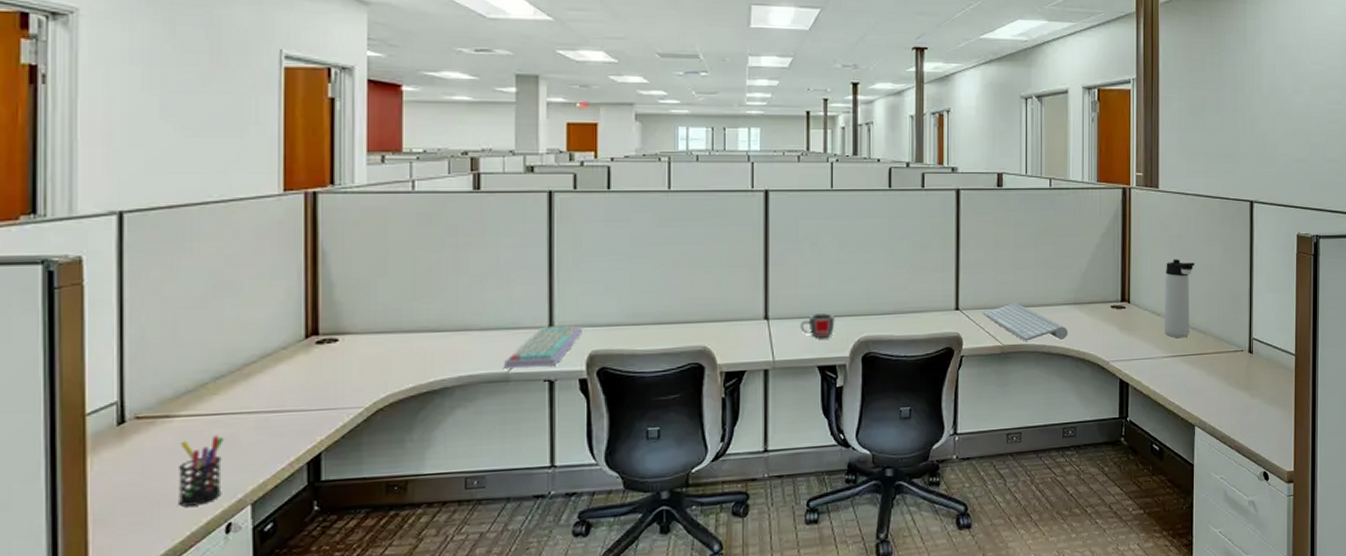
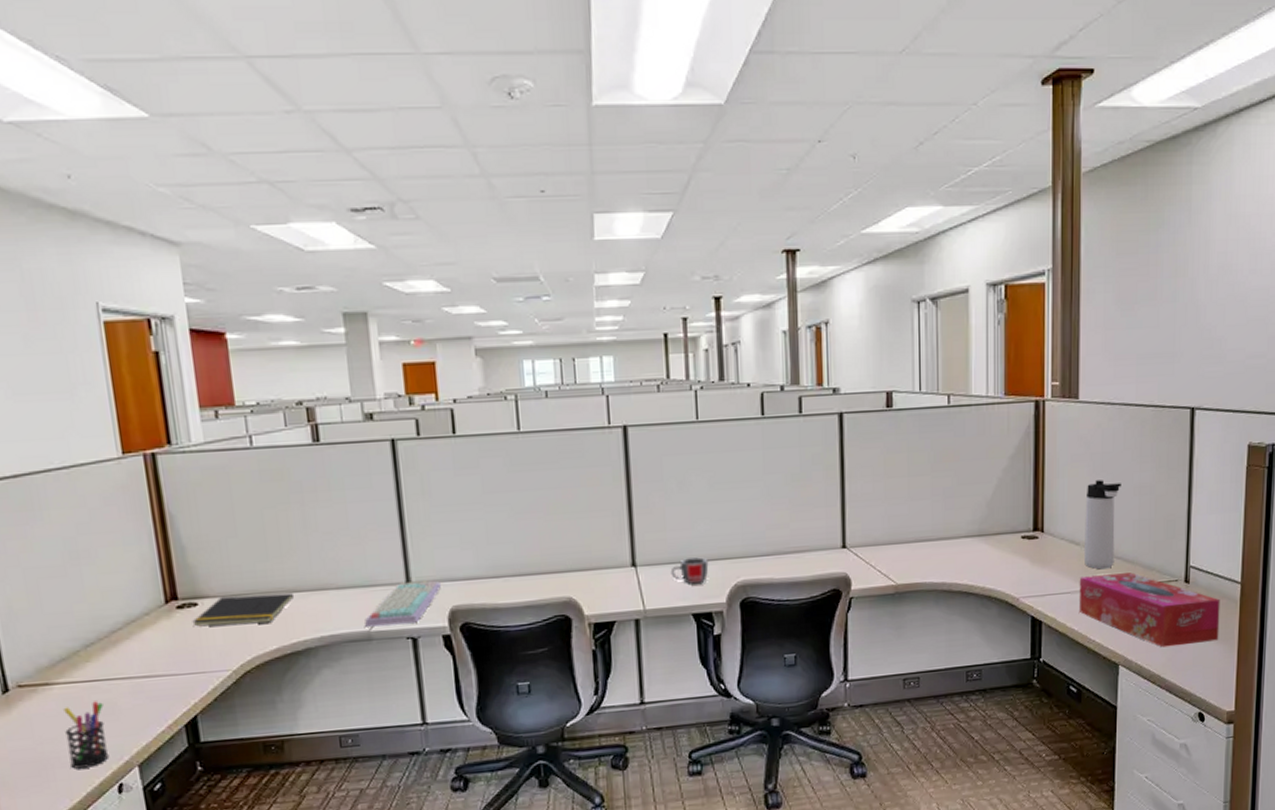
notepad: none [330,332,436,363] -> present [192,593,293,627]
keyboard: present [982,303,1069,341] -> none [872,537,972,579]
tissue box: none [1160,342,1279,411] -> present [1078,572,1220,648]

